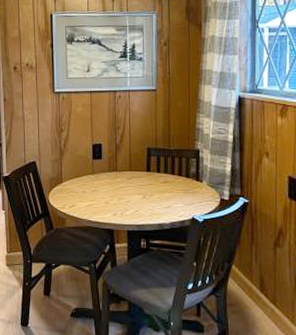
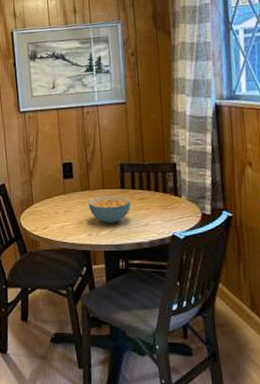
cereal bowl: none [115,177,155,205] -> present [88,195,131,224]

